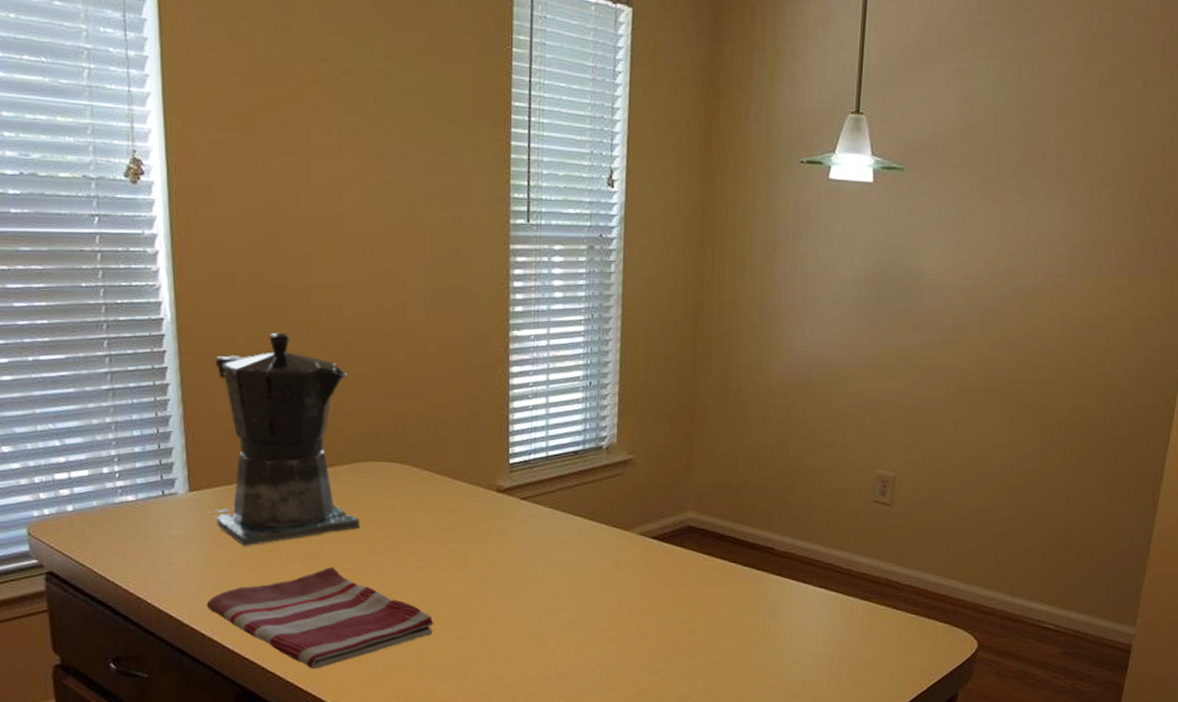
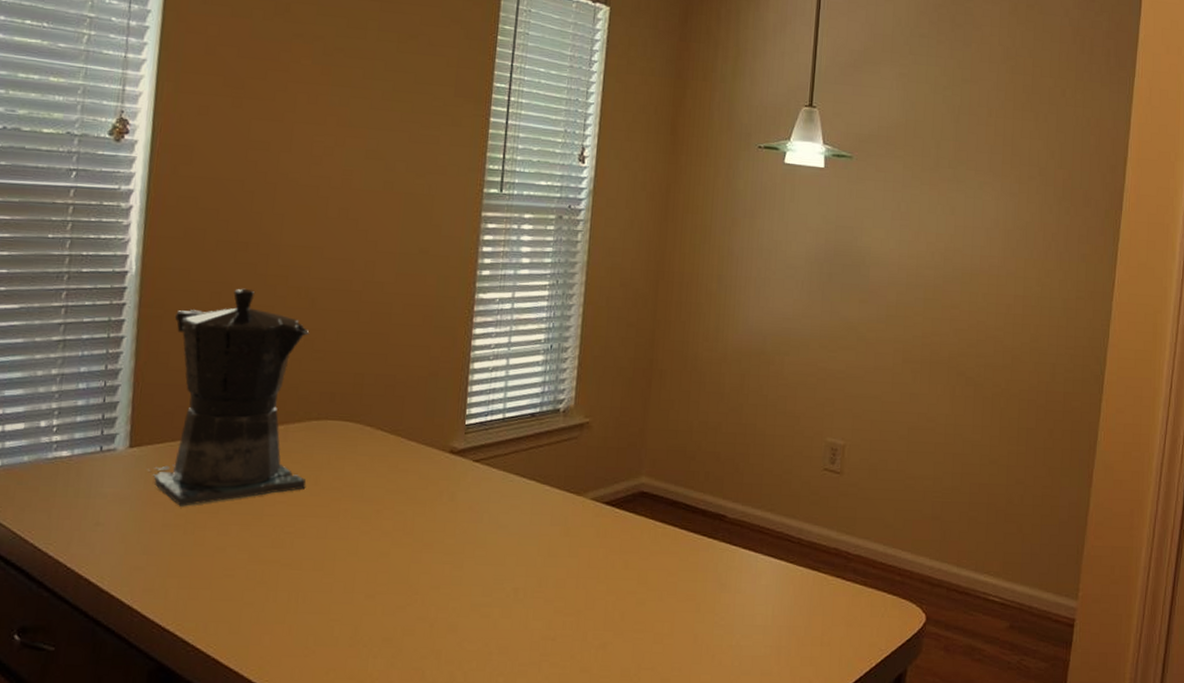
dish towel: present [206,567,434,670] -> none [131,530,373,643]

